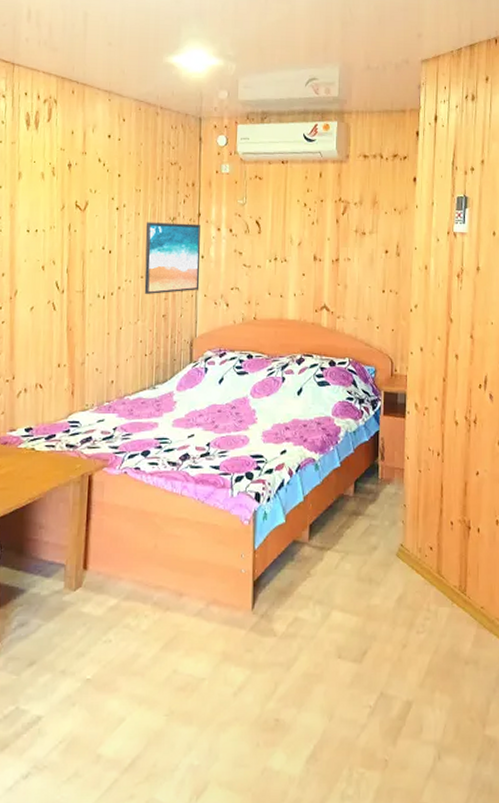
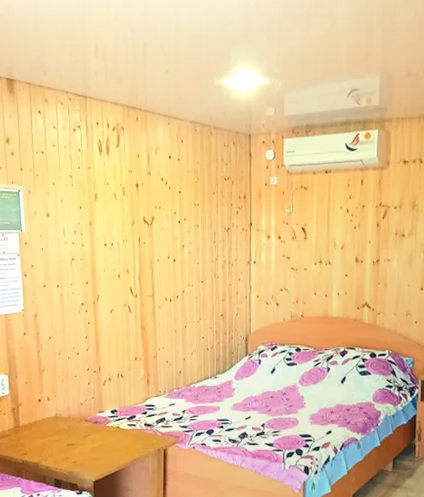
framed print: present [144,222,201,295] -> none [204,233,253,297]

